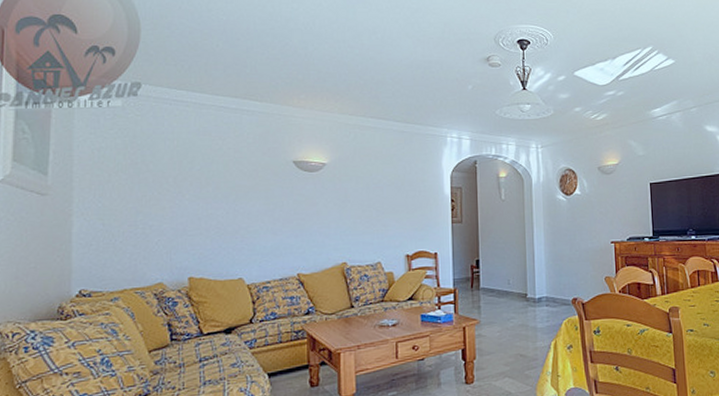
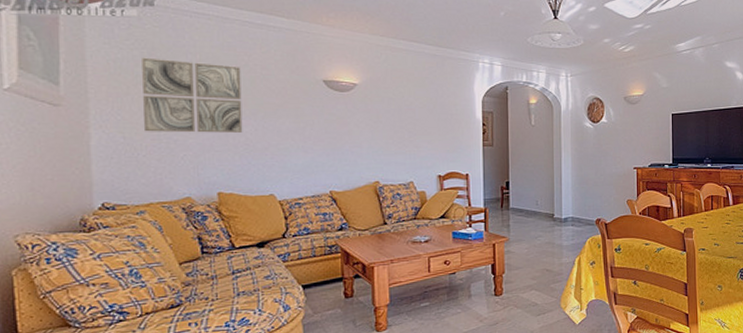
wall art: none [123,145,215,218] -> present [142,57,243,133]

